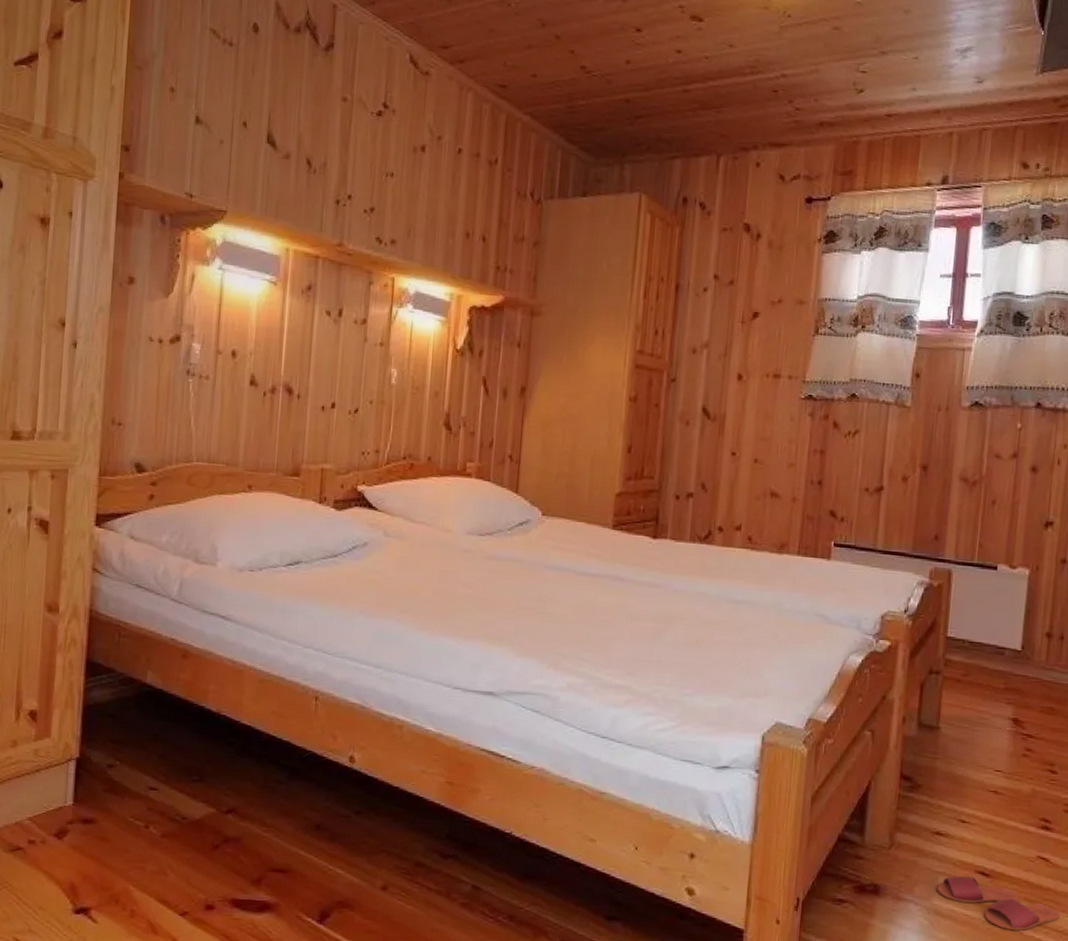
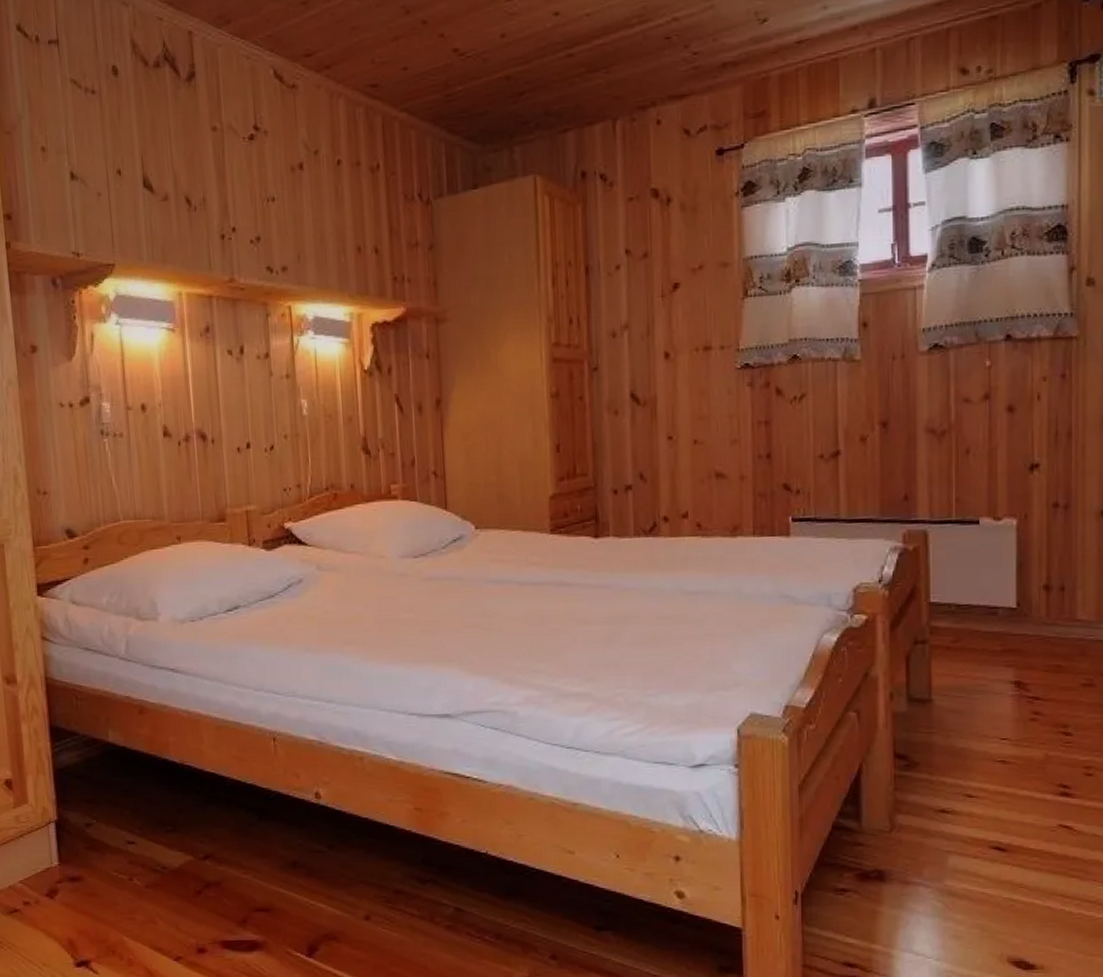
slippers: present [937,876,1060,930] -> none [948,853,1091,904]

